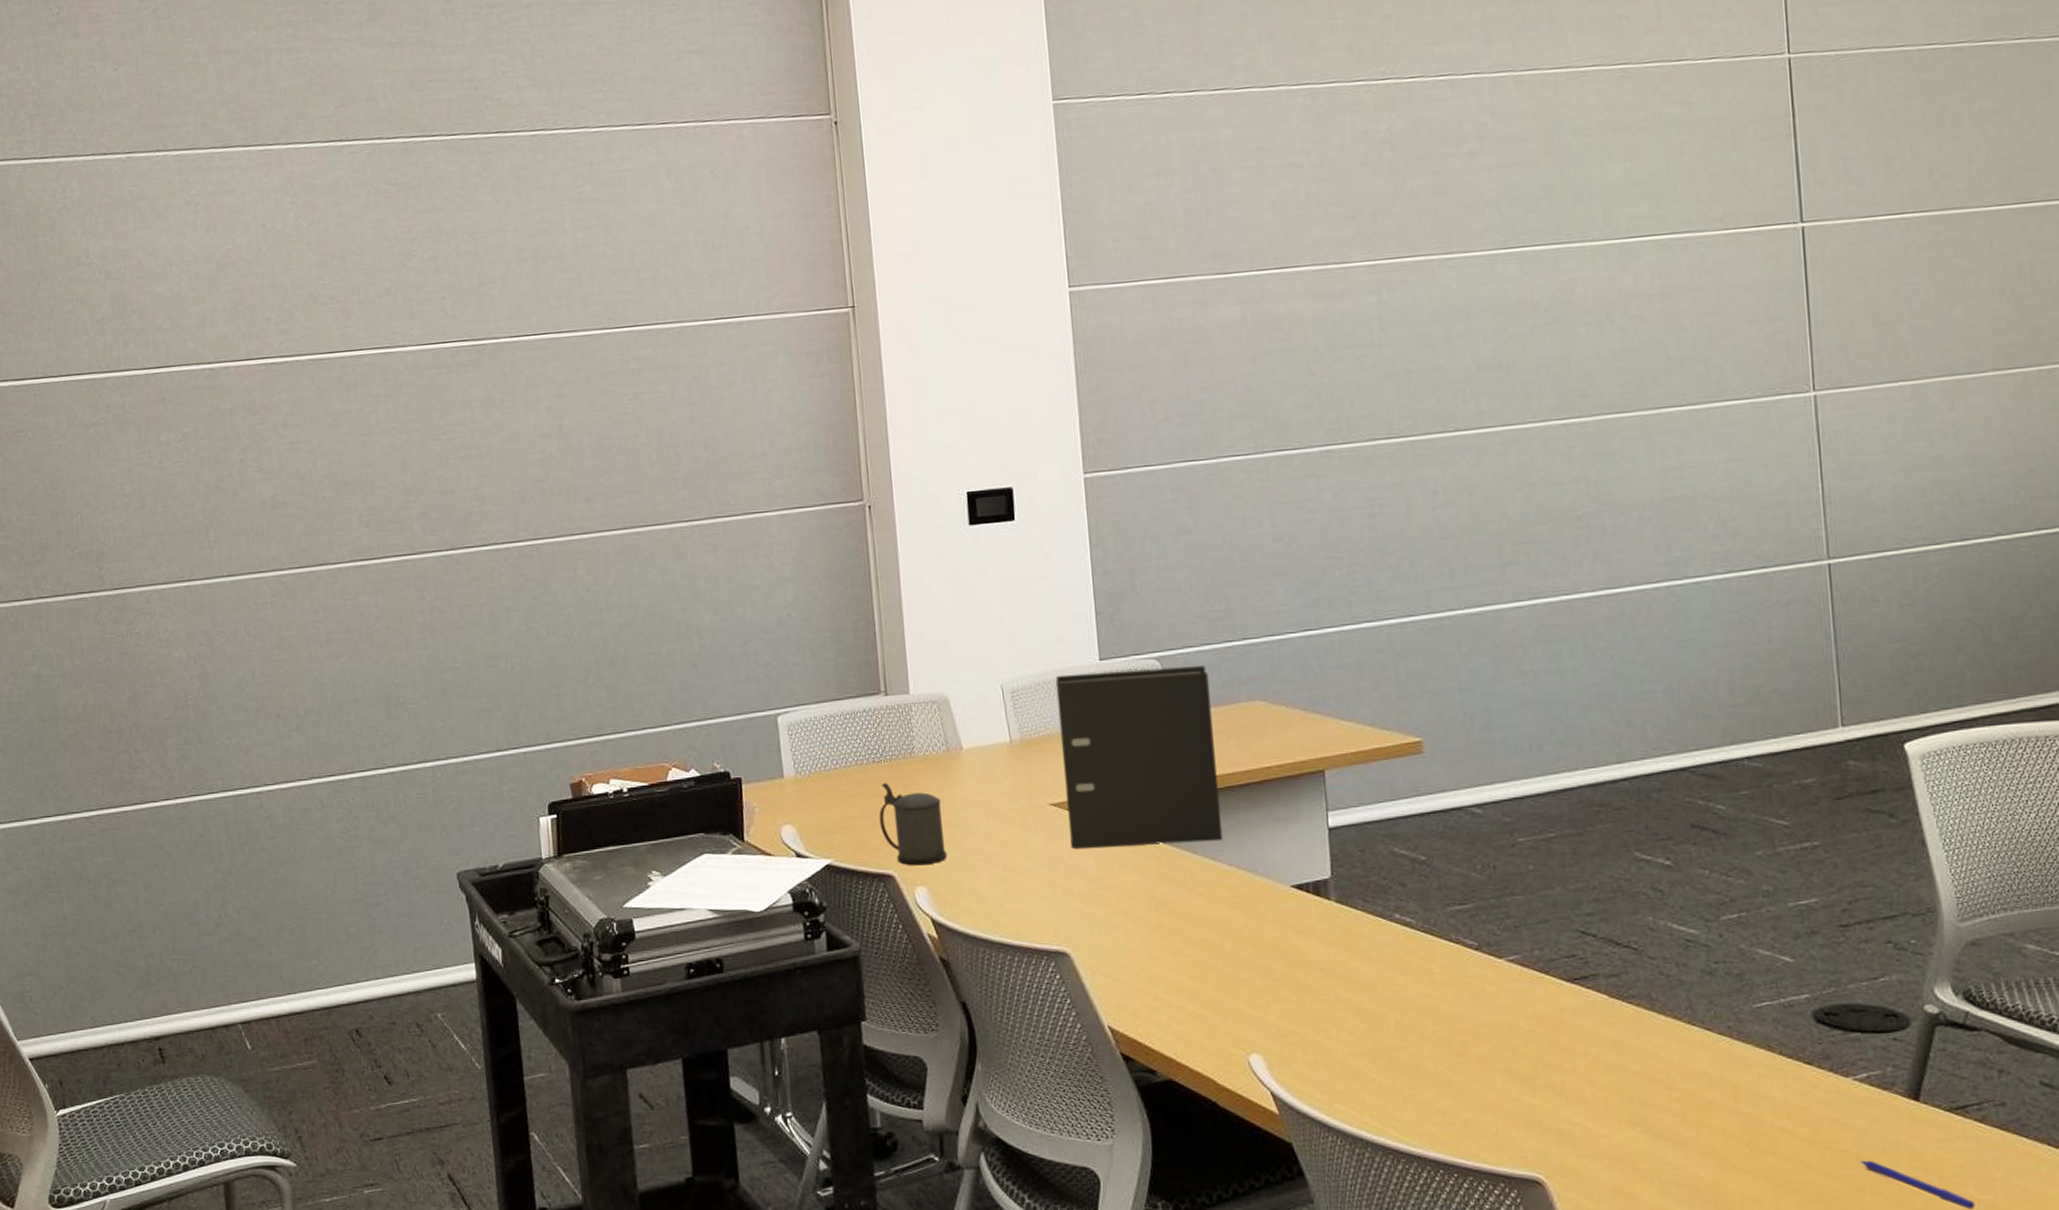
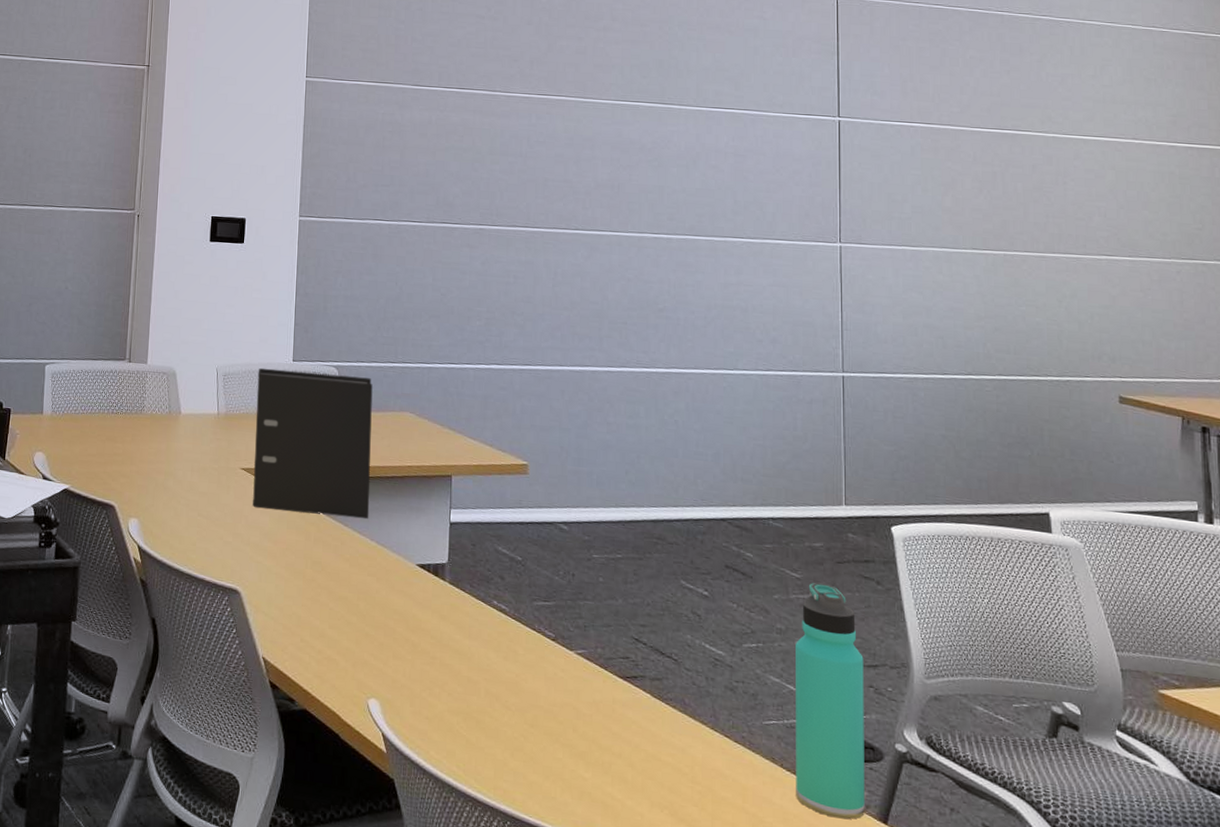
beer stein: present [878,782,948,866] -> none [109,430,159,502]
thermos bottle: none [1788,826,1890,1103] -> present [796,582,865,820]

